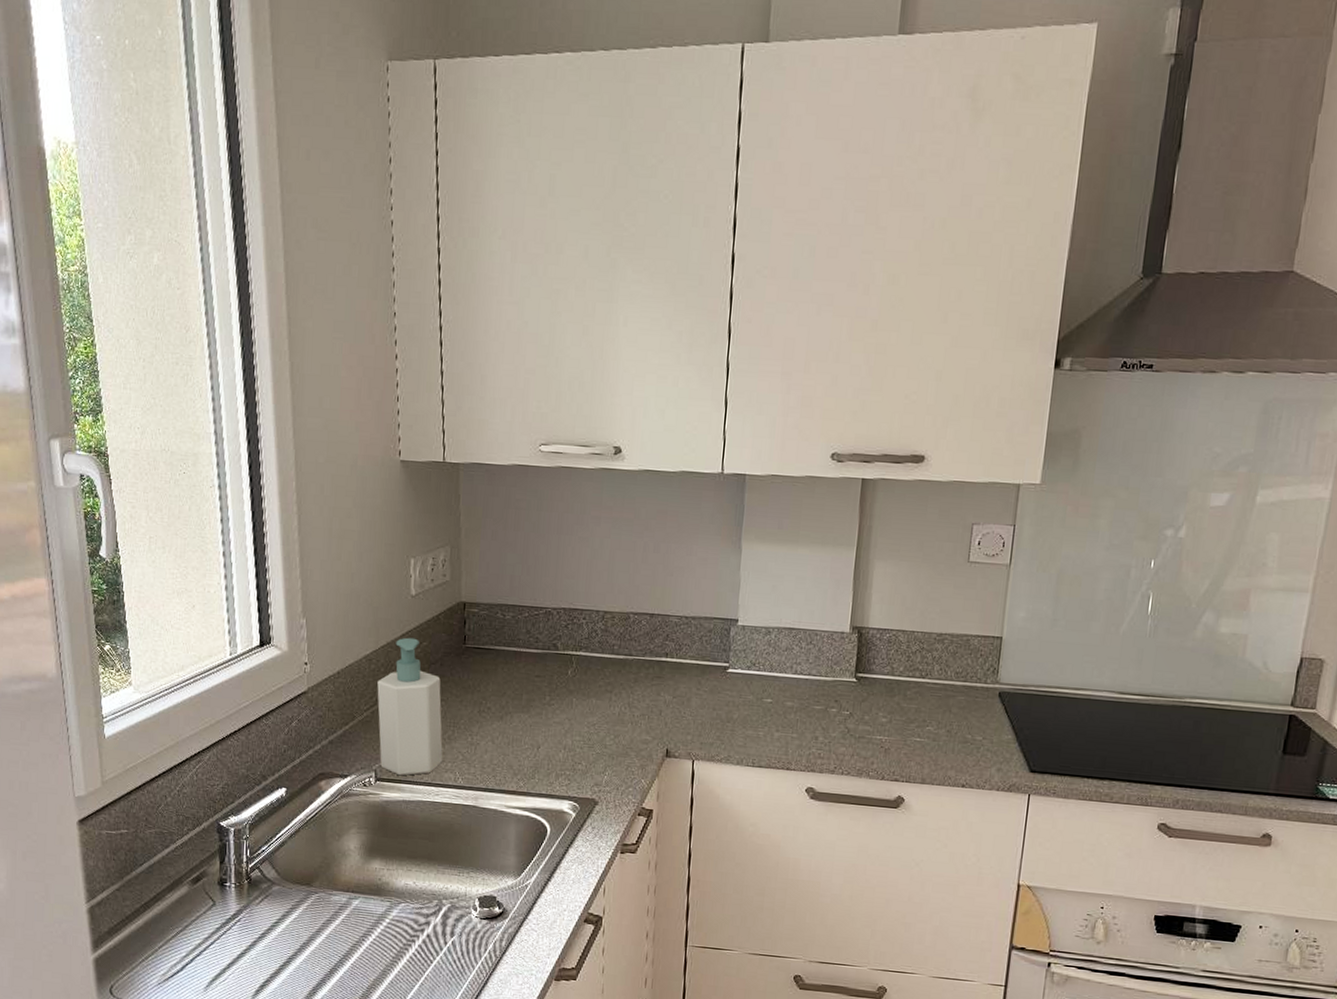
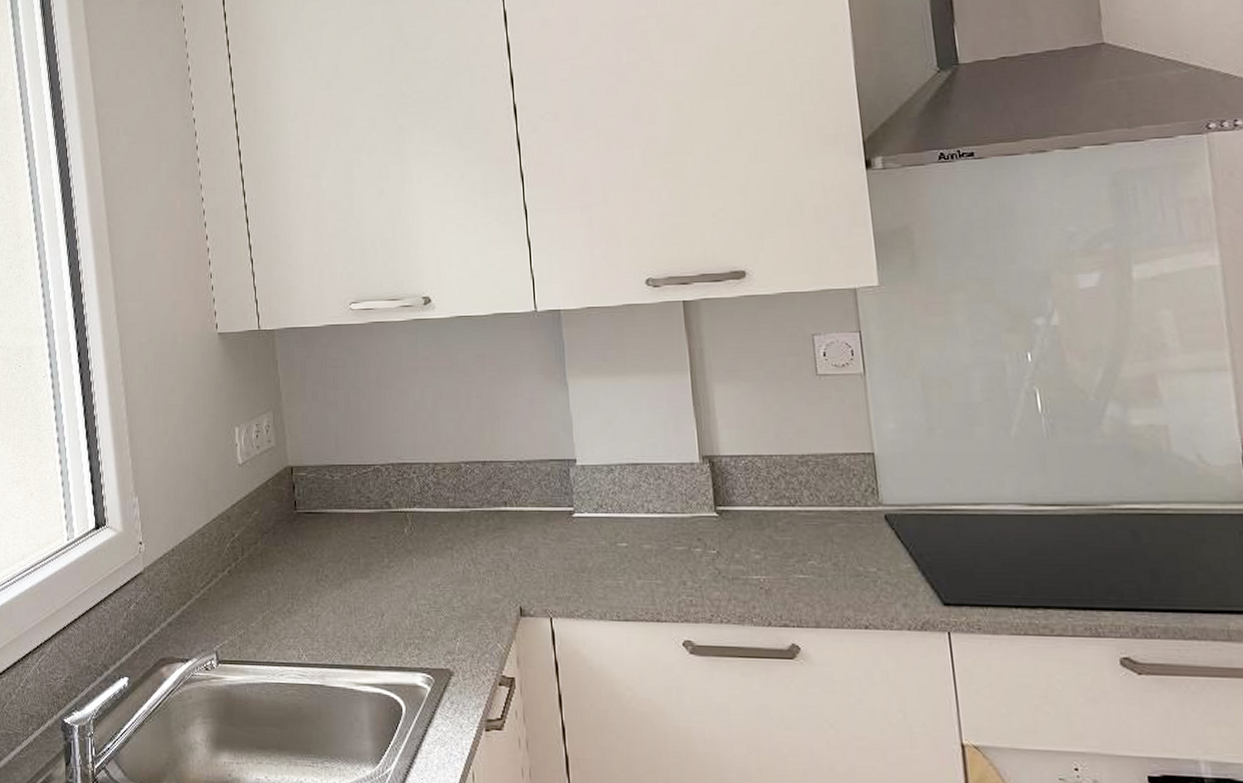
soap bottle: present [377,637,443,776] -> none [212,507,285,657]

